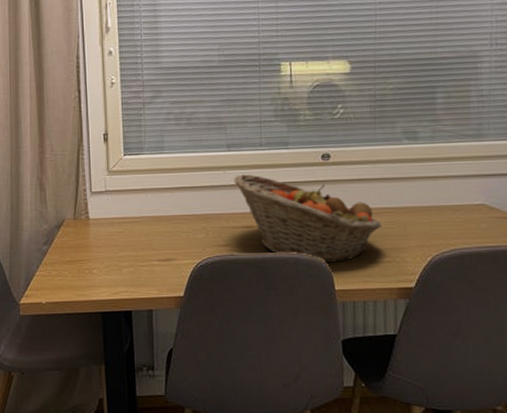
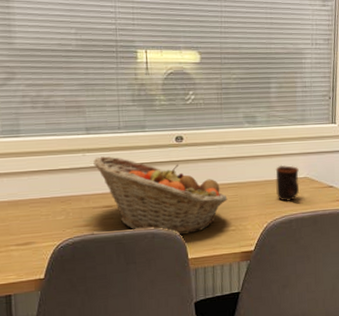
mug: none [442,188,474,233] -> present [275,165,299,202]

